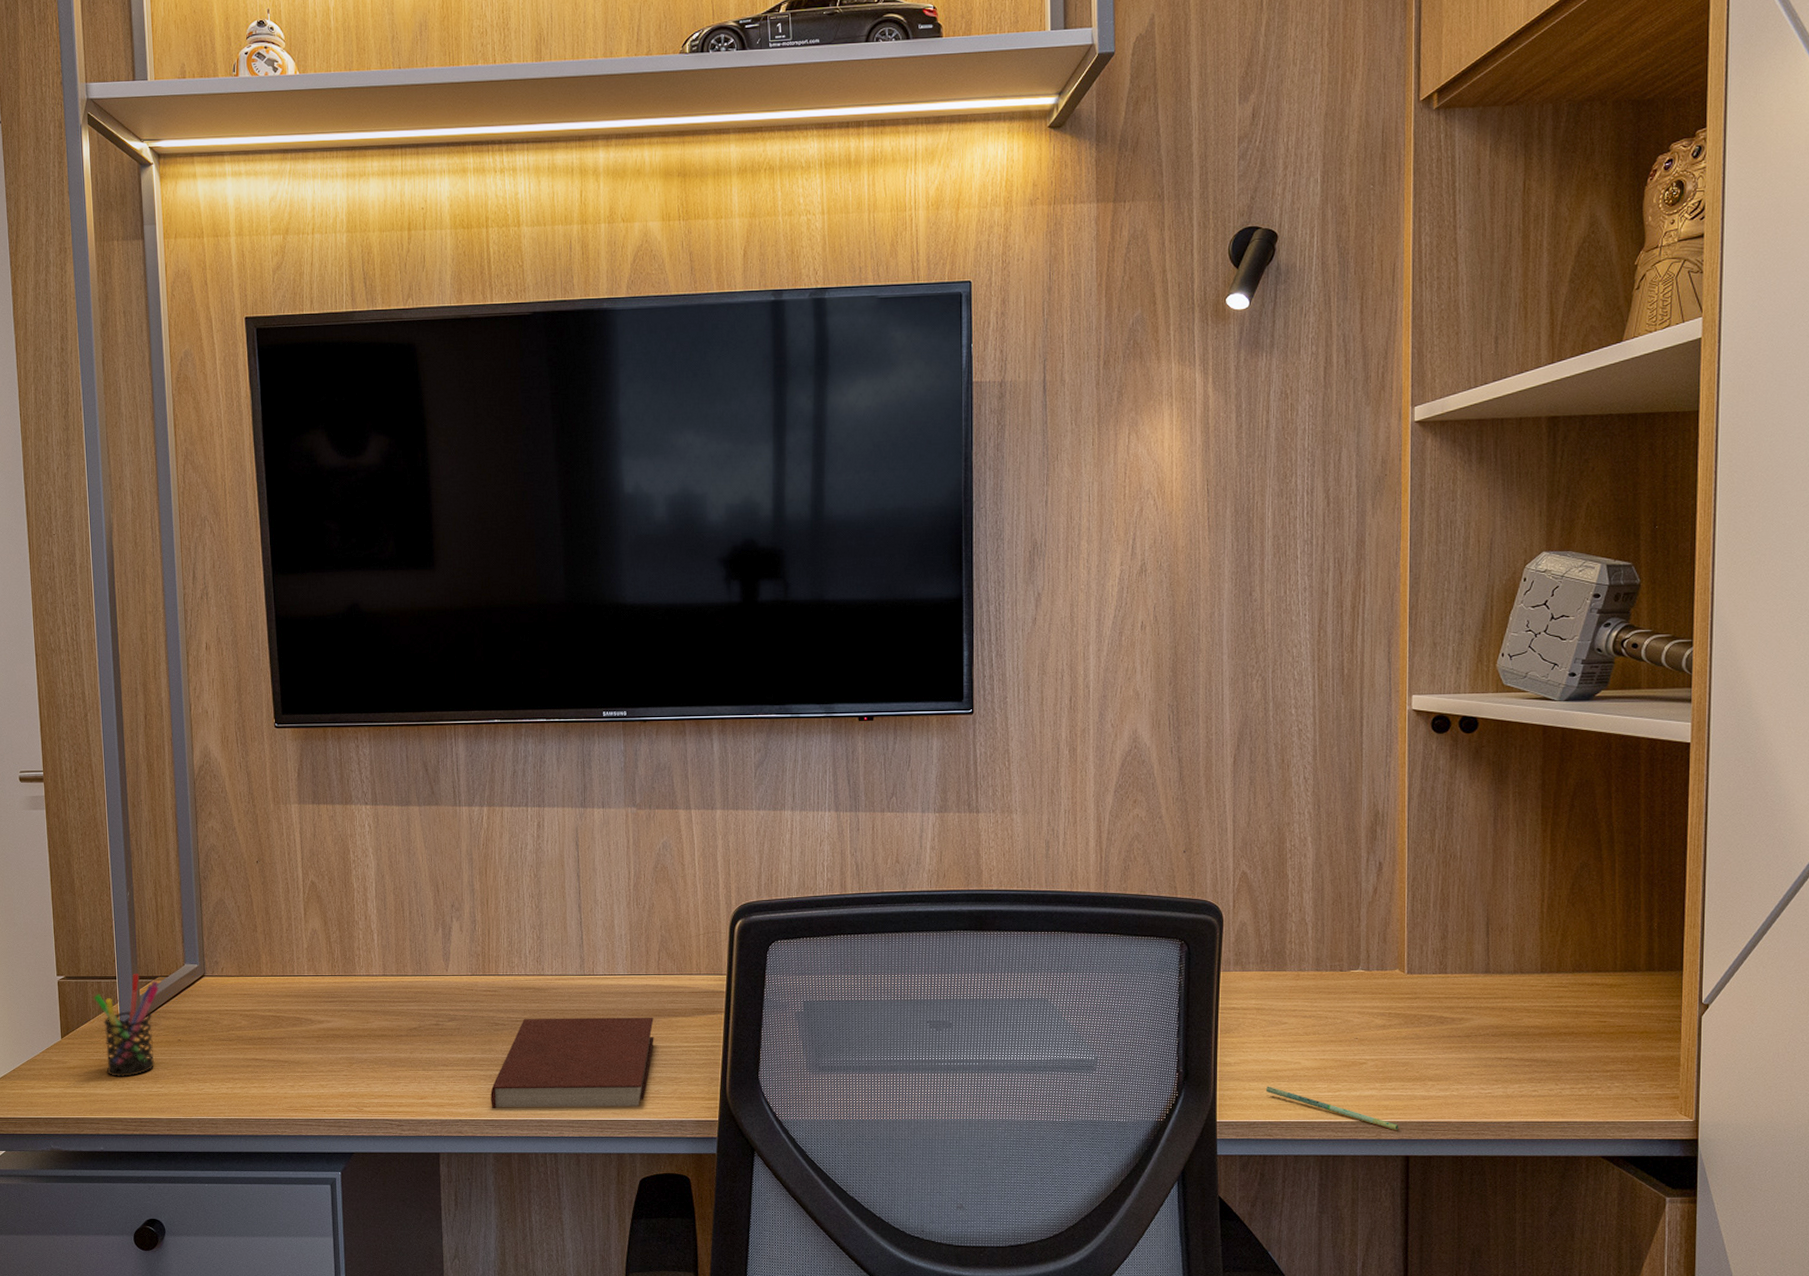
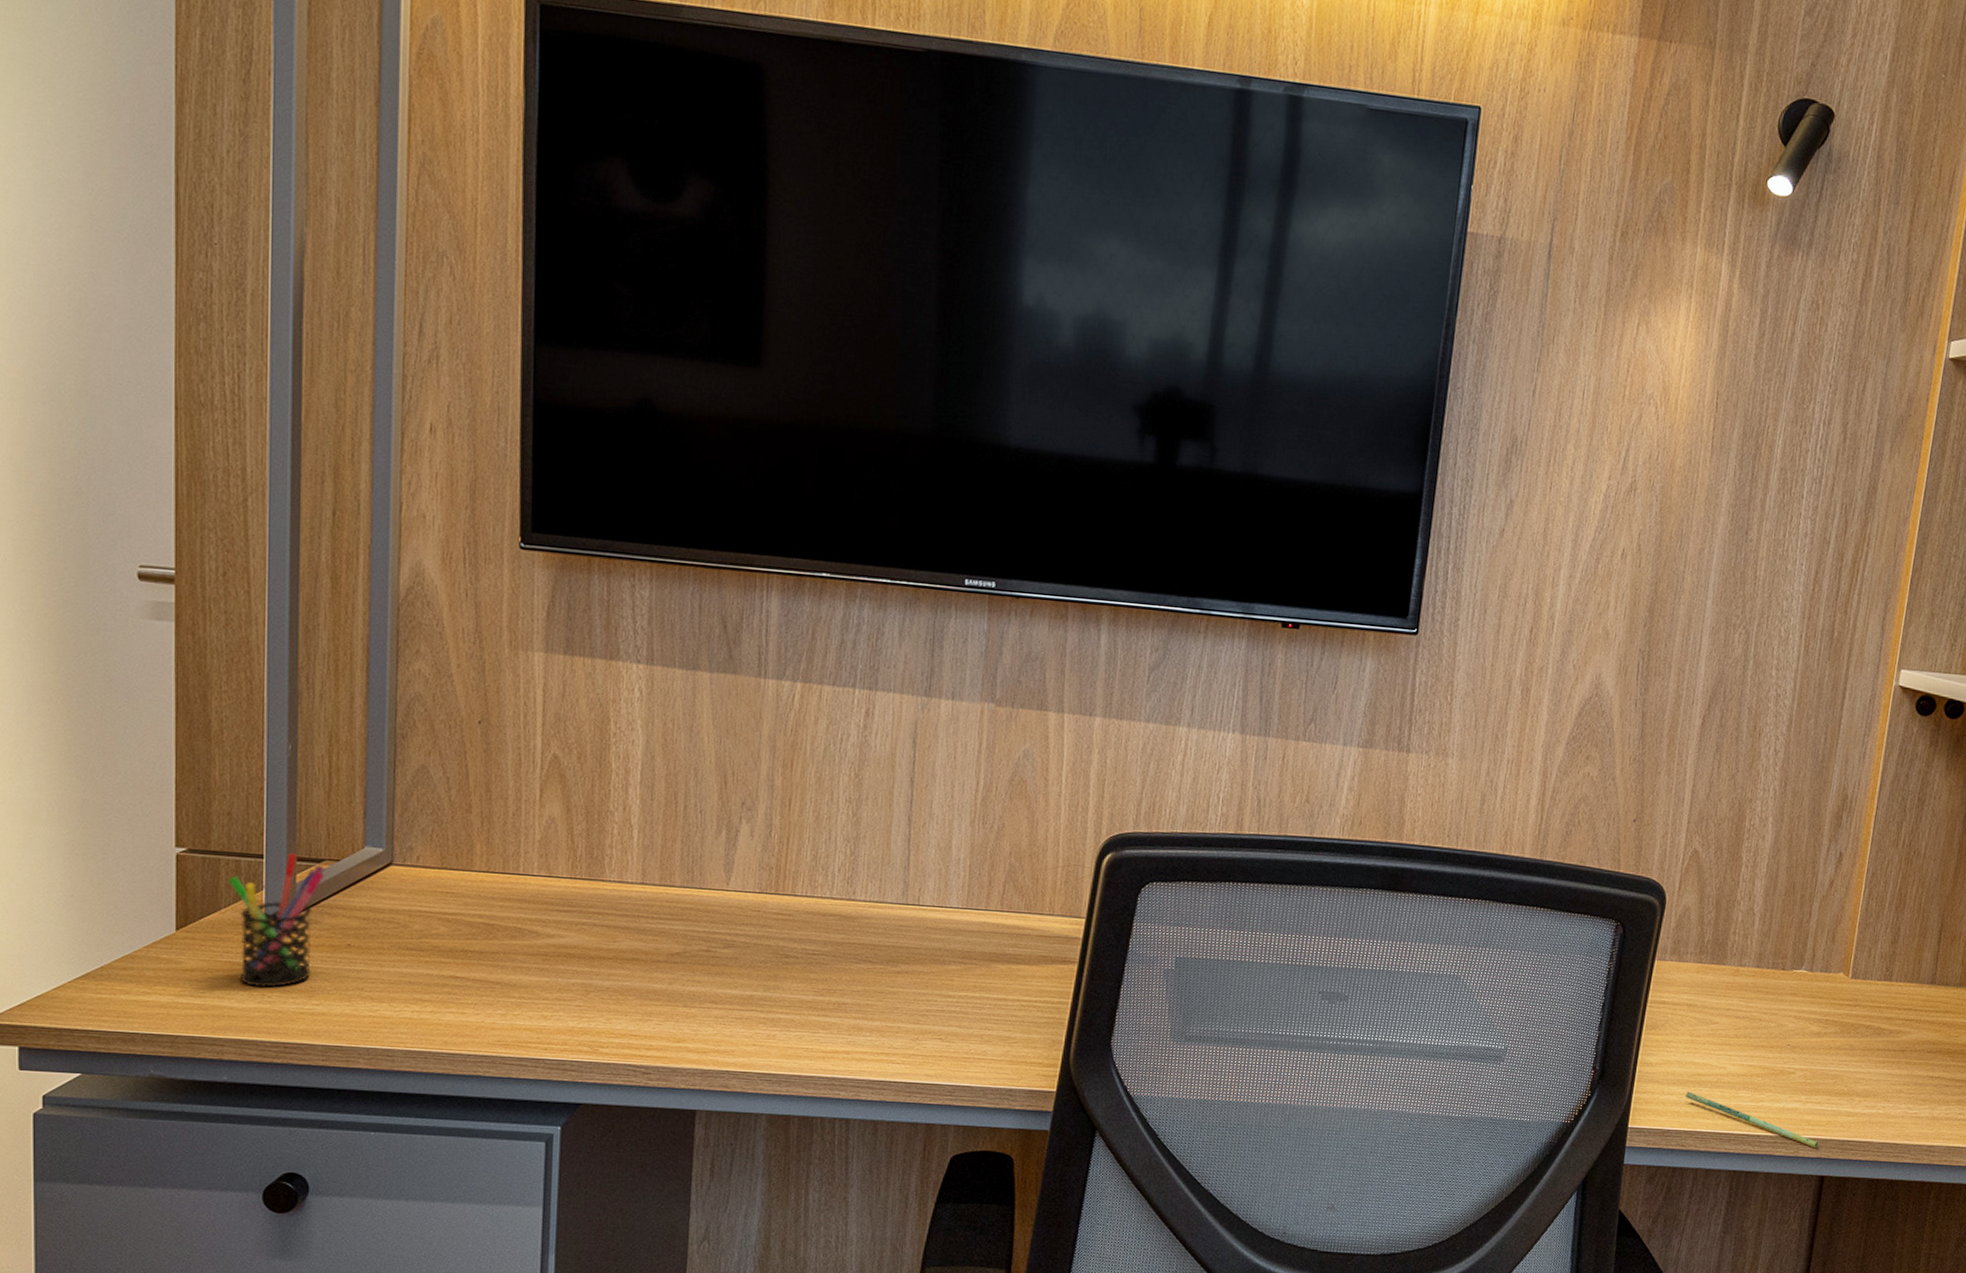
notebook: present [490,1017,654,1108] -> none [769,952,989,1069]

